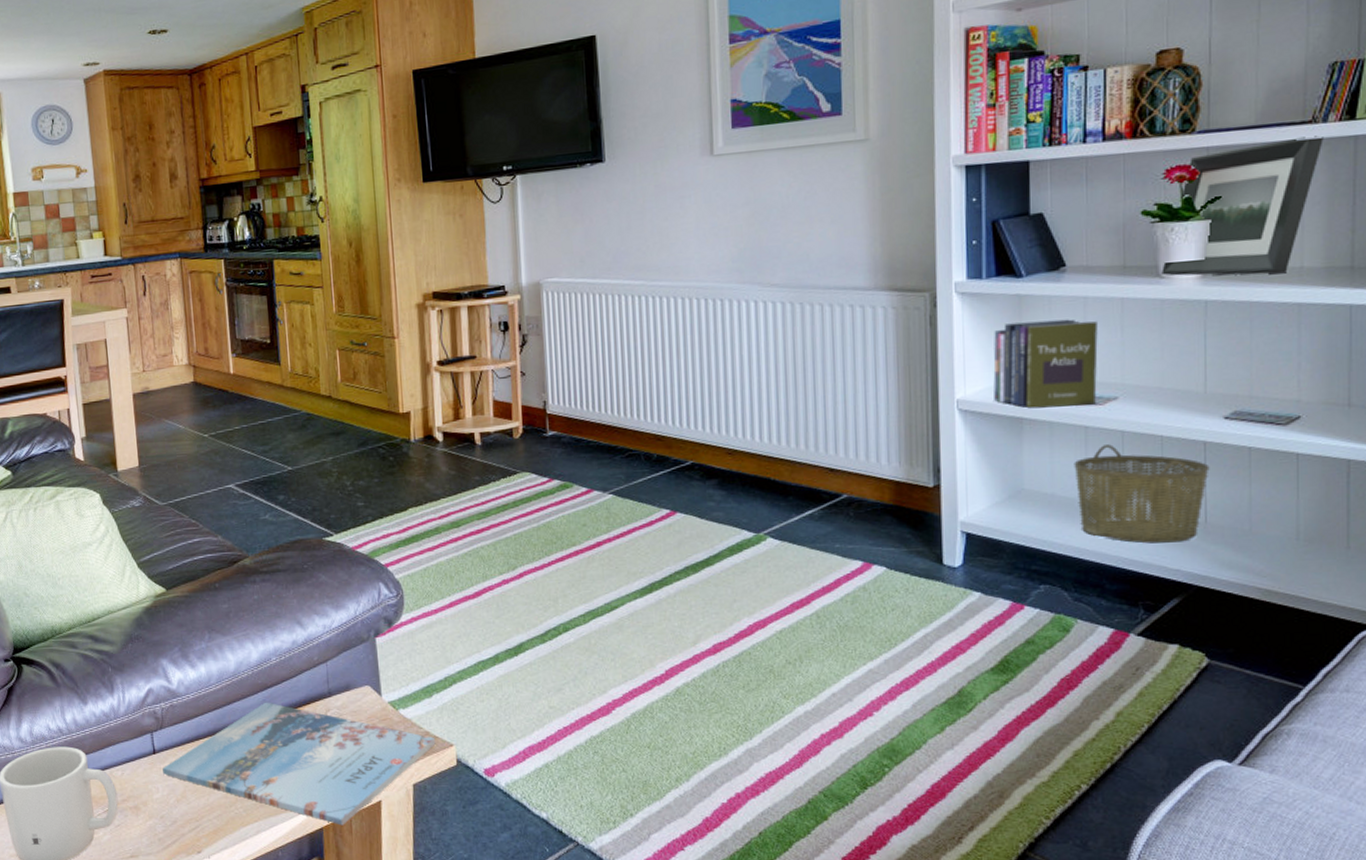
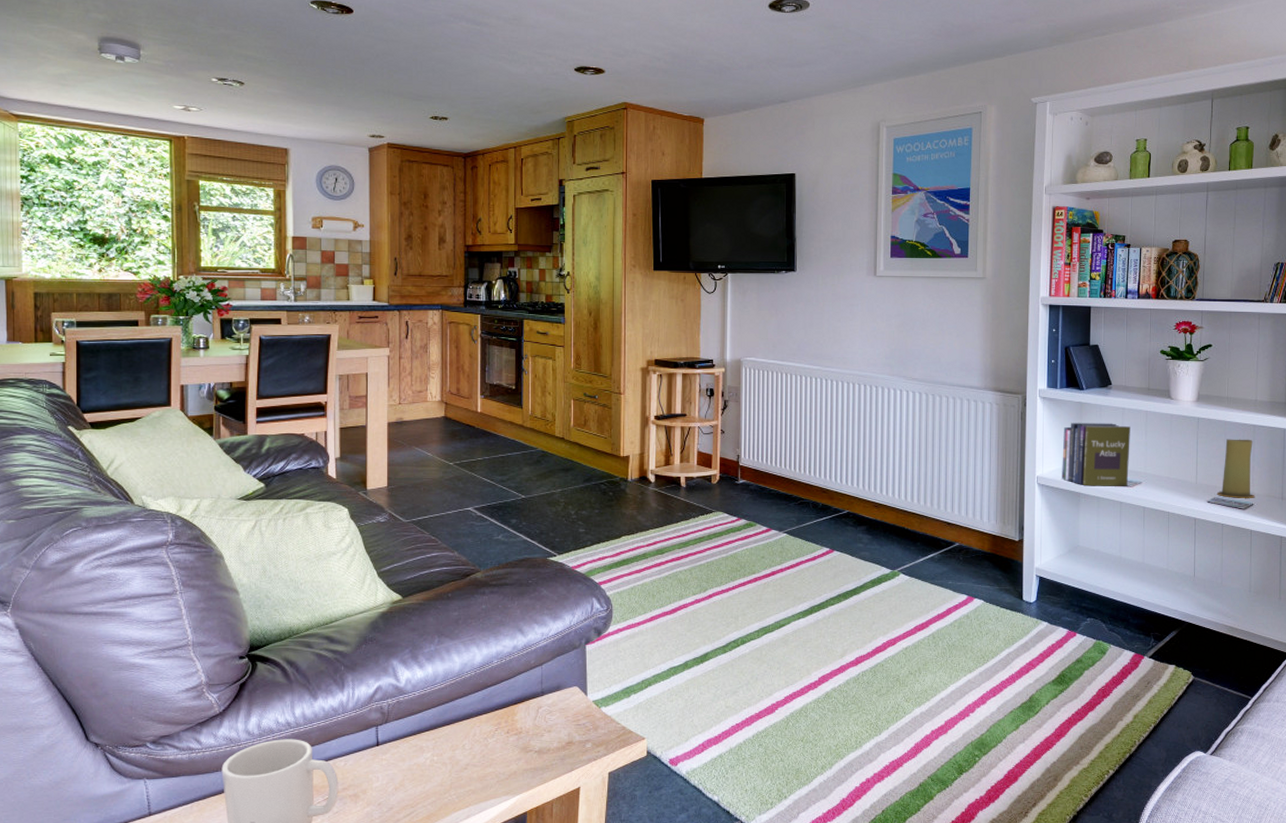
magazine: present [162,702,436,826] -> none [384,699,630,810]
basket: present [1074,444,1210,543] -> none [1112,516,1198,590]
picture frame: present [1161,135,1324,276] -> none [1172,311,1271,404]
candle: none [1240,324,1304,410] -> present [1217,439,1255,498]

